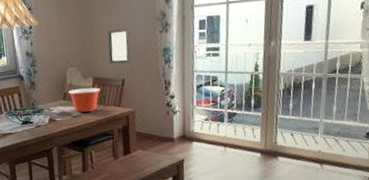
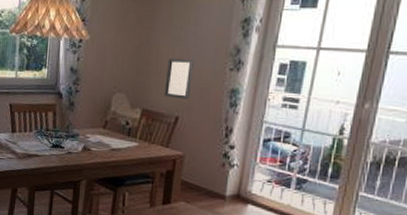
mixing bowl: present [68,87,101,113] -> none [110,117,149,148]

